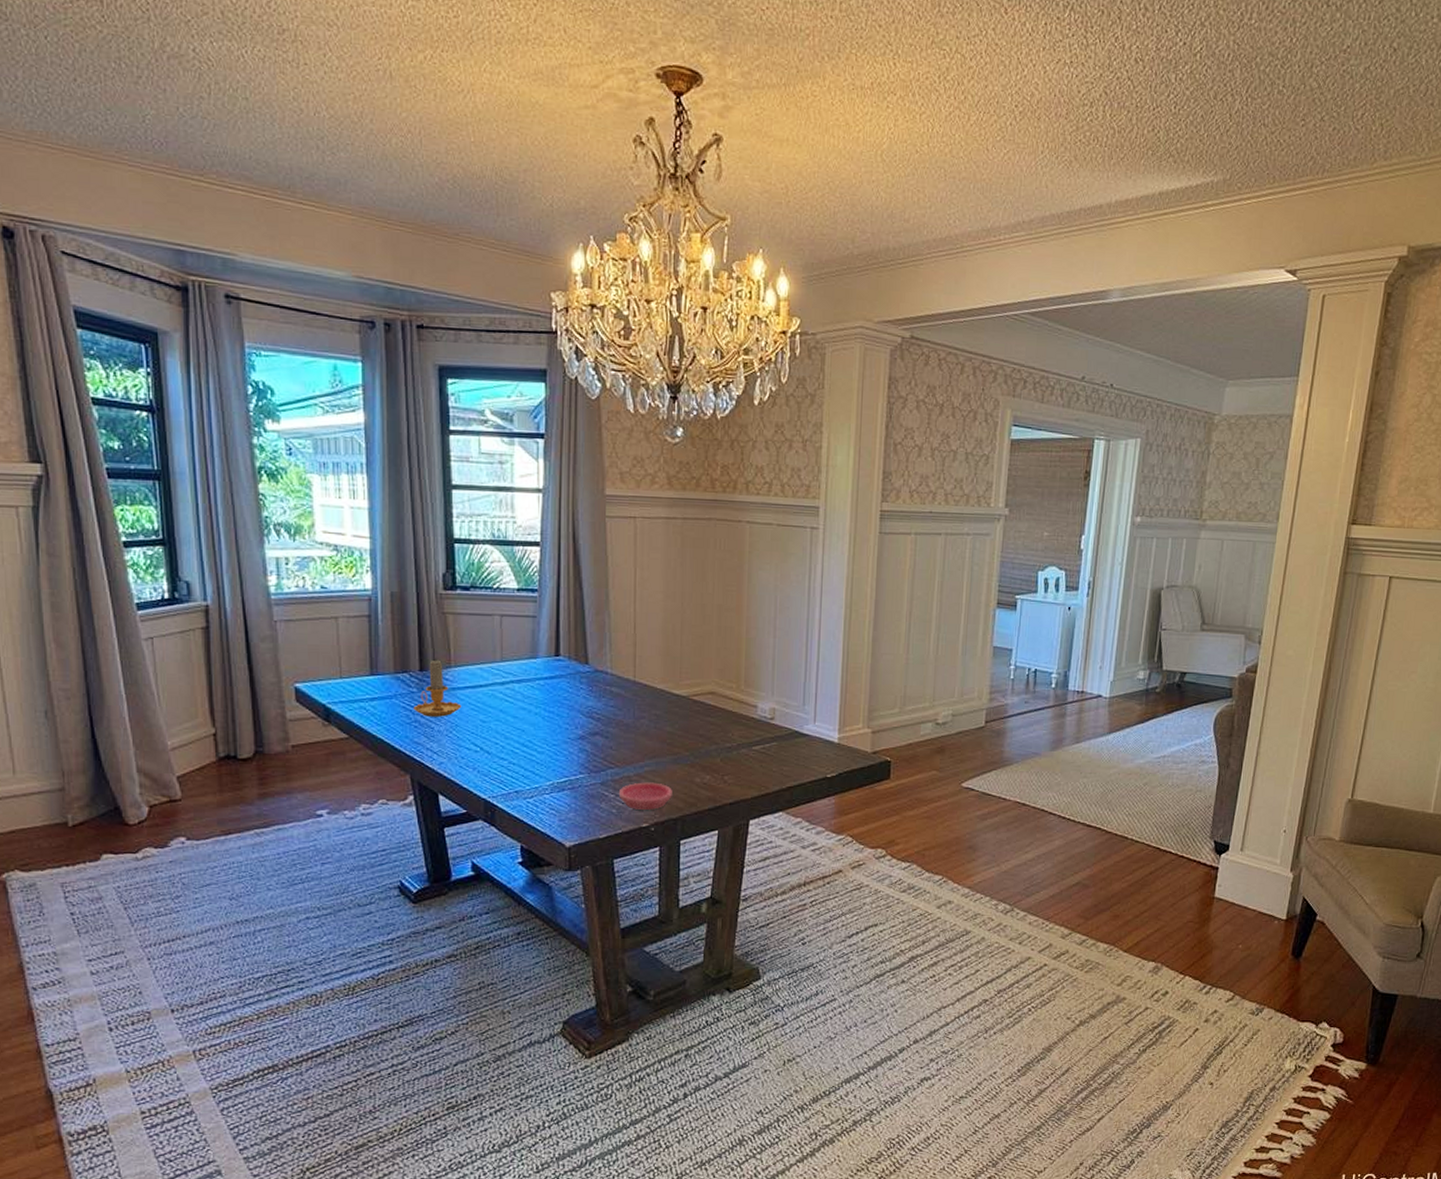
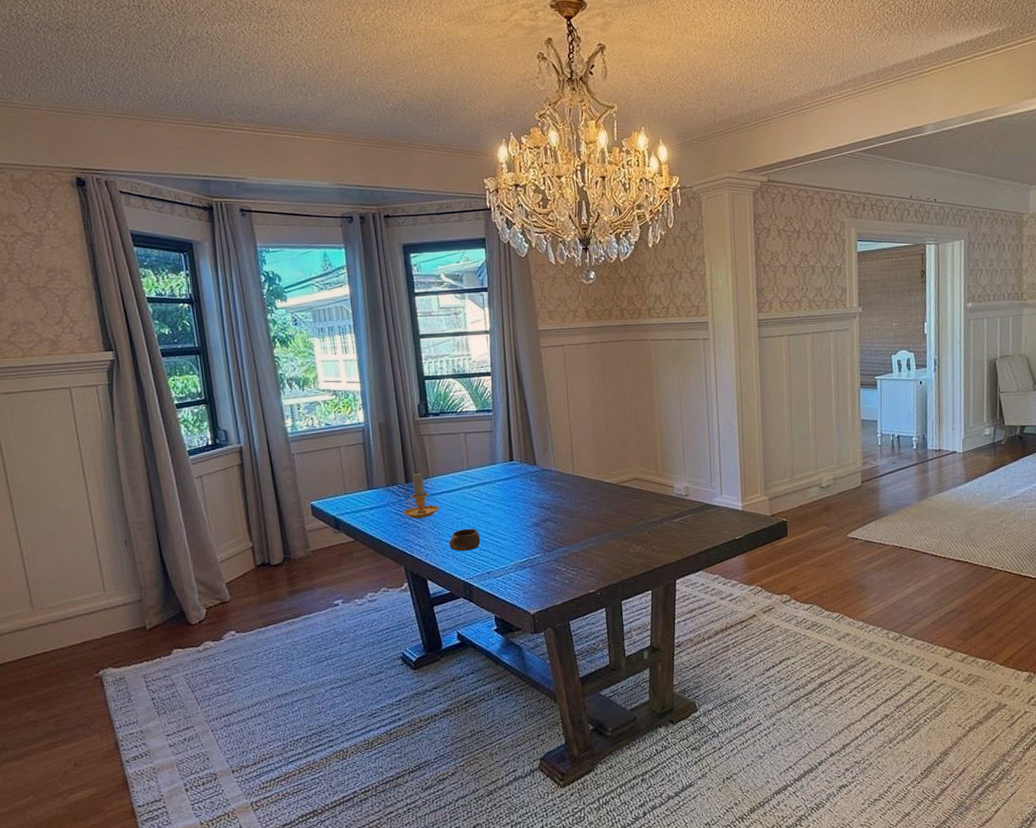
cup: none [470,735,510,763] -> present [449,528,481,551]
saucer: present [618,782,672,810] -> none [569,555,612,579]

